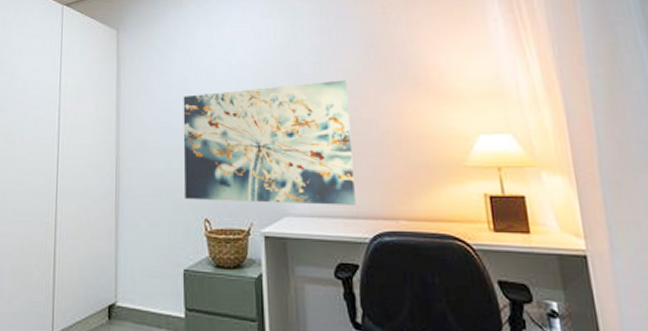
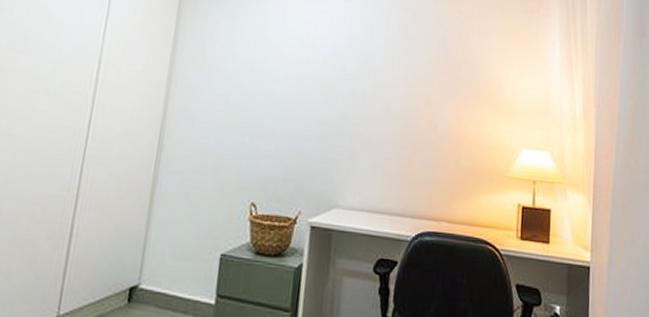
wall art: present [183,80,356,205] -> none [233,69,414,203]

